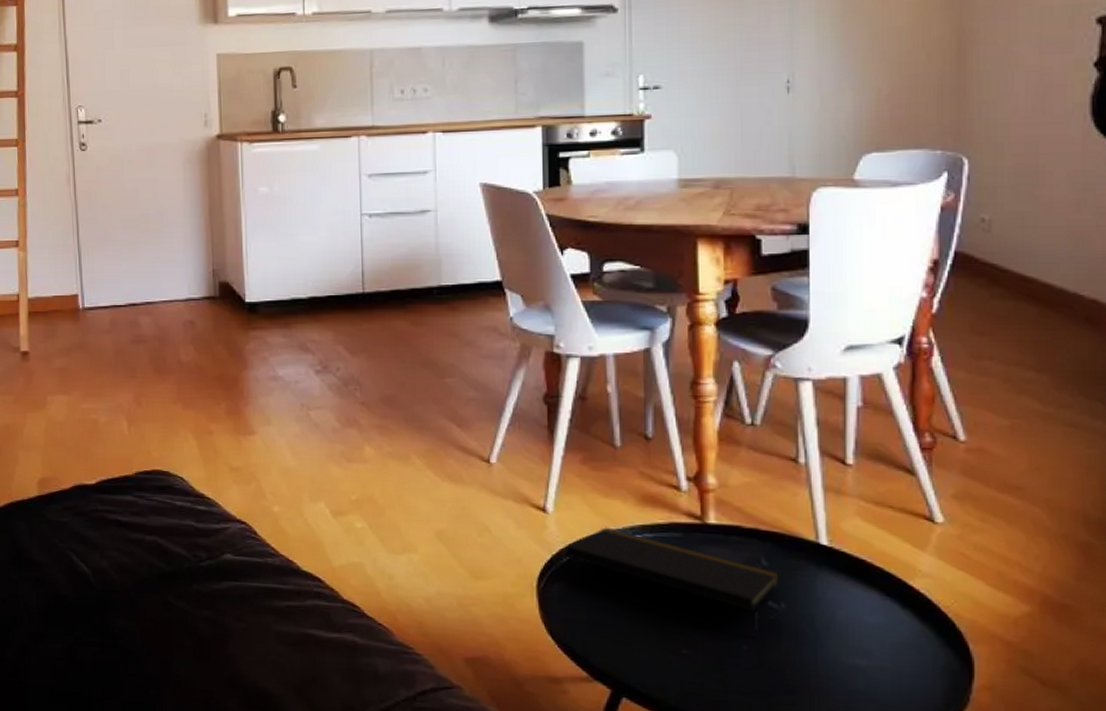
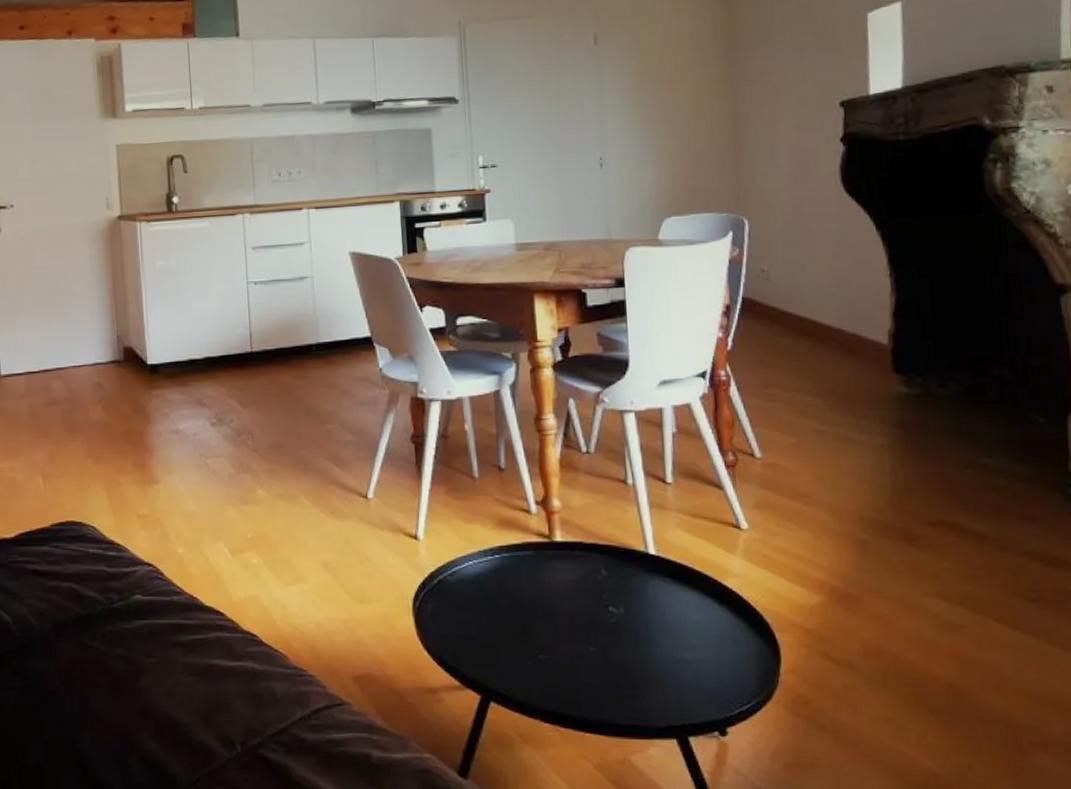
notepad: present [564,527,779,638] -> none [435,550,617,640]

